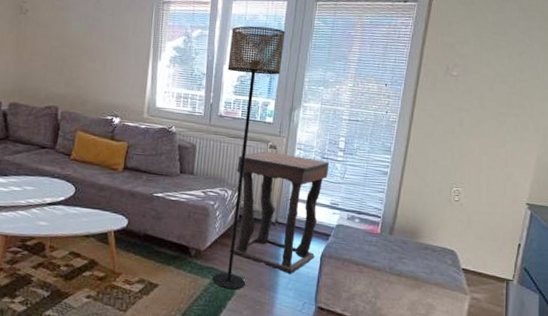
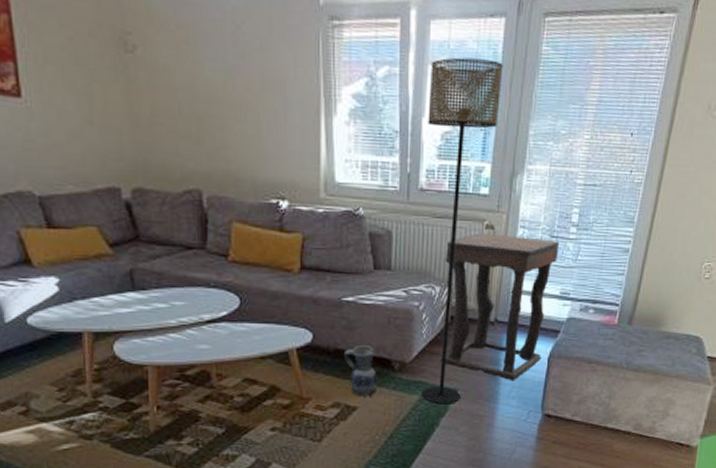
ceramic jug: none [150,233,177,277] -> present [343,345,377,397]

